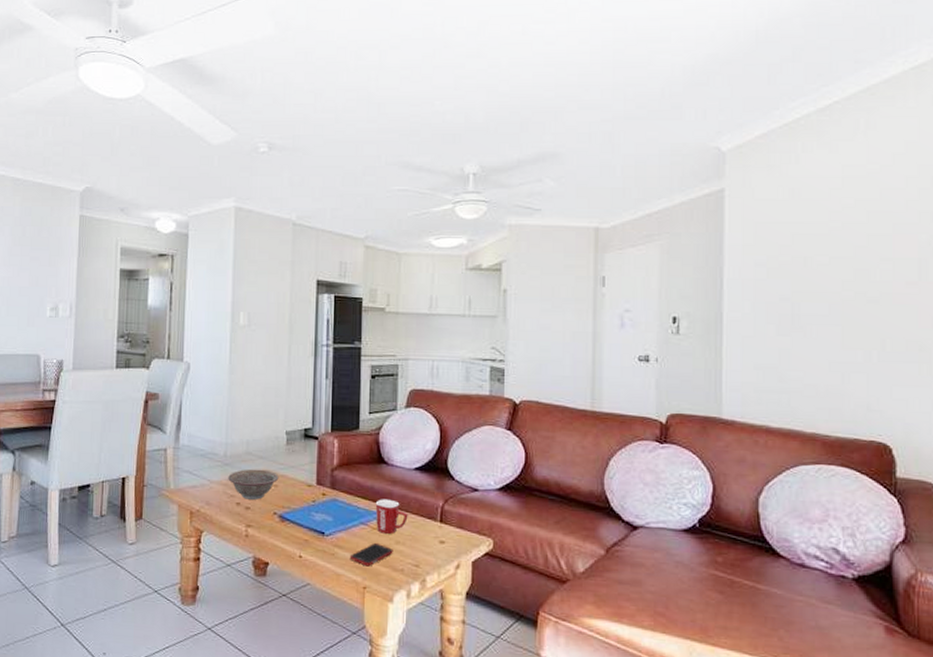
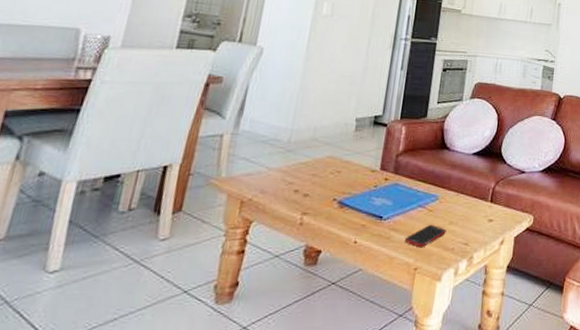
decorative bowl: present [228,469,279,500] -> none [288,155,344,186]
mug: present [375,499,408,534] -> none [433,182,463,215]

